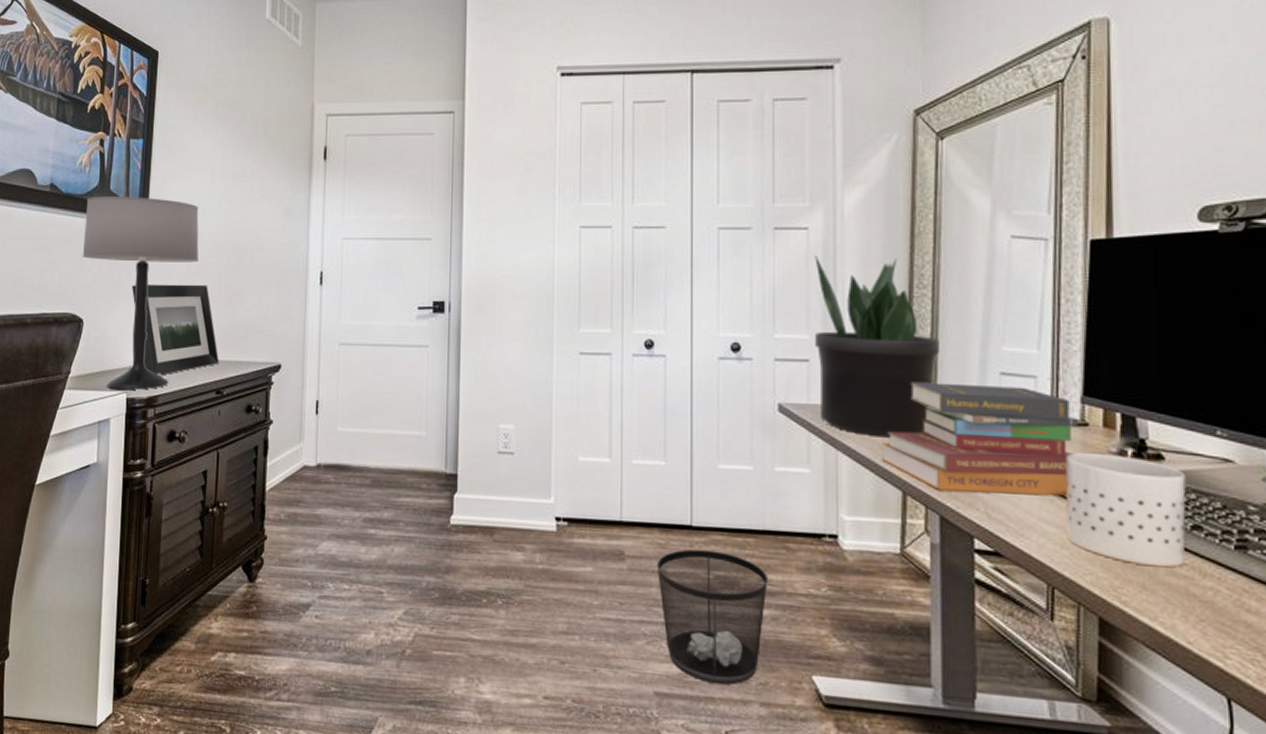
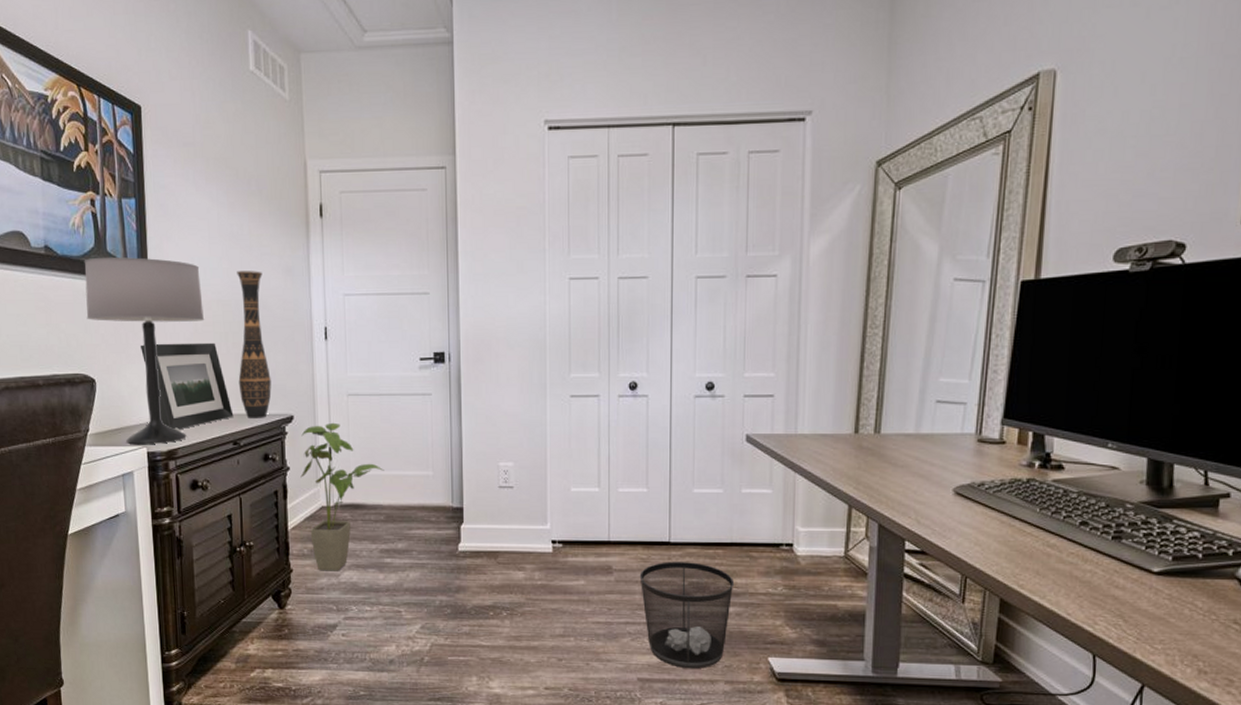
decorative vase: none [227,212,261,366] -> present [237,271,272,418]
house plant: none [283,373,374,541] -> present [300,422,384,571]
planter: present [815,255,939,438] -> none [780,300,887,460]
books: present [883,382,1078,497] -> none [834,411,997,504]
mug: present [1065,453,1187,568] -> none [980,467,1080,557]

